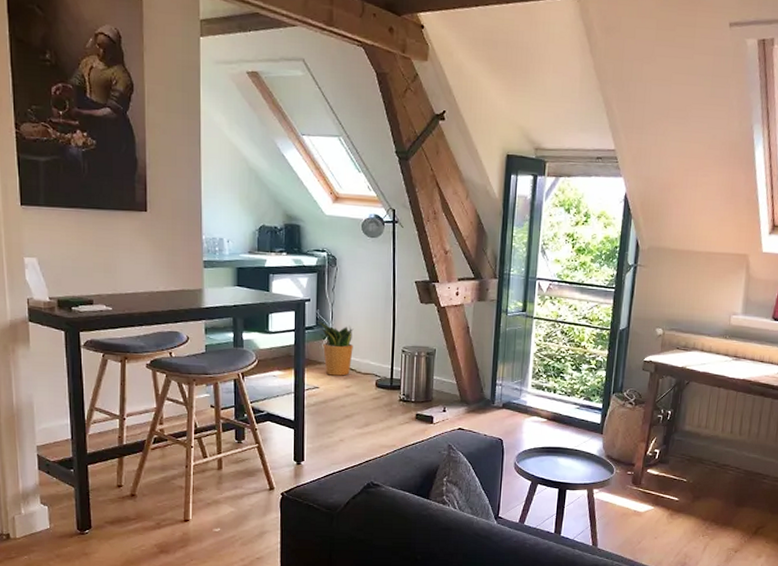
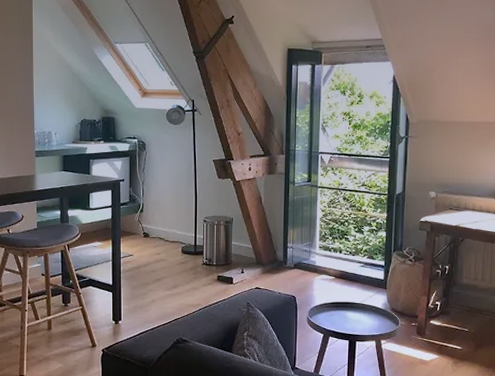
potted plant: present [319,322,354,376] -> none [132,198,162,244]

